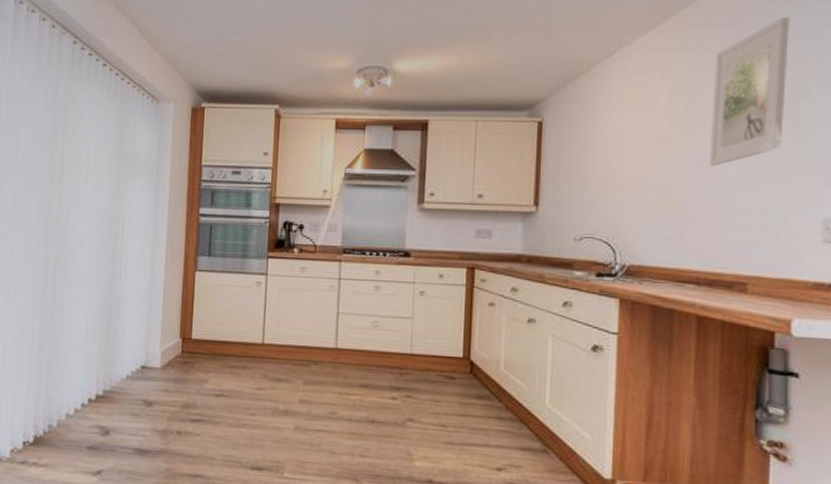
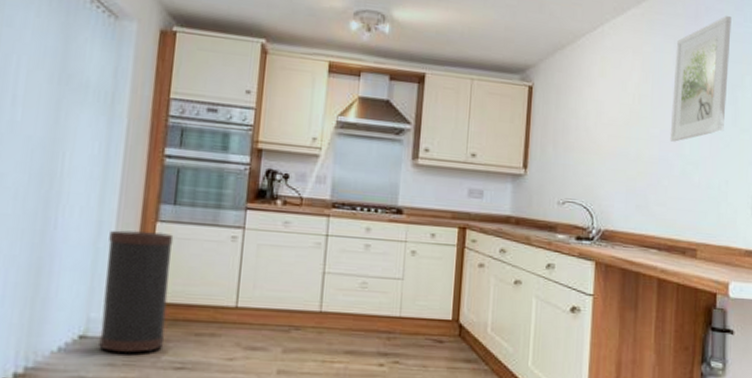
trash can: none [156,279,210,382] -> present [99,230,174,353]

